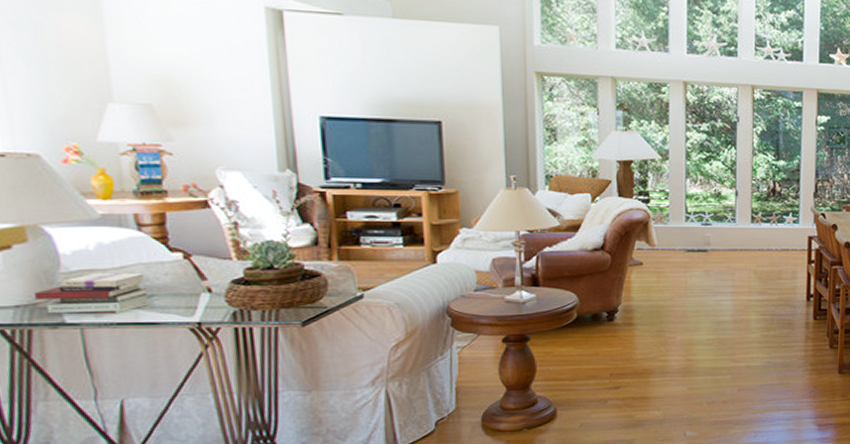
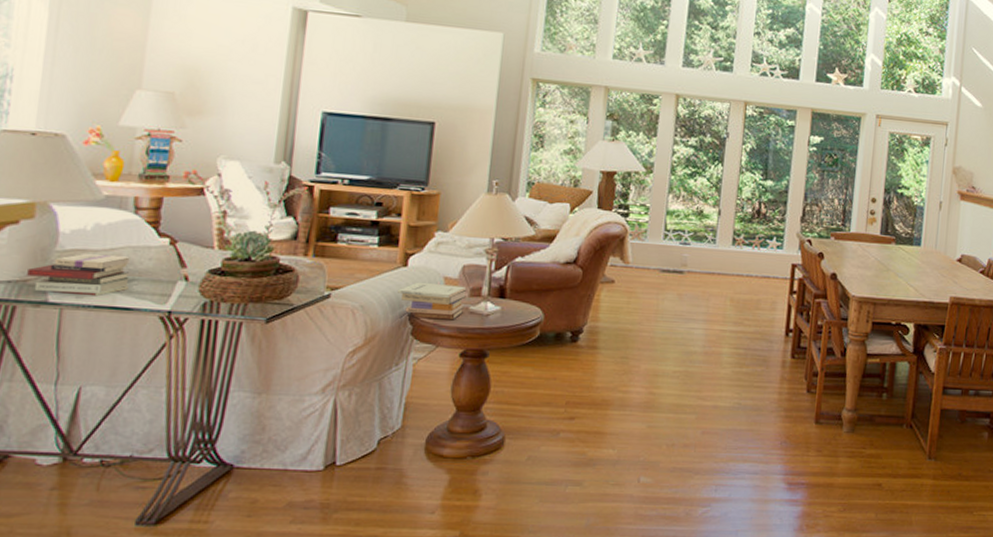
books: none [430,277,500,311] -> present [396,282,467,321]

